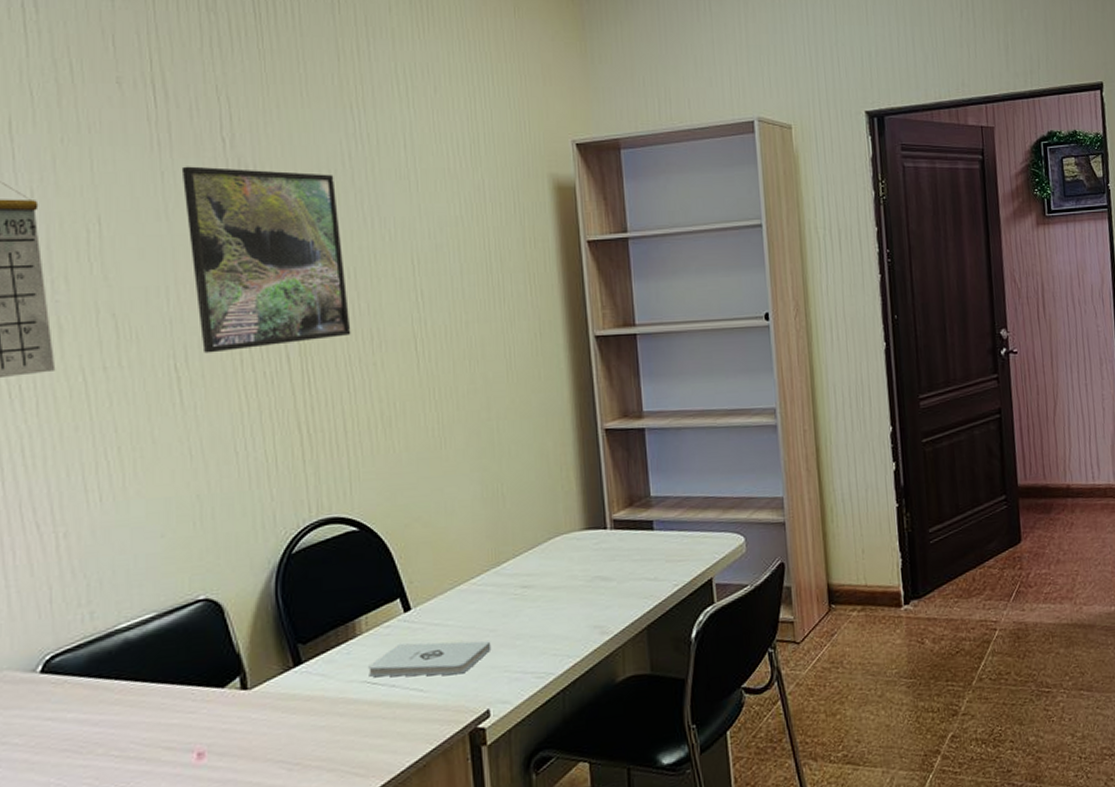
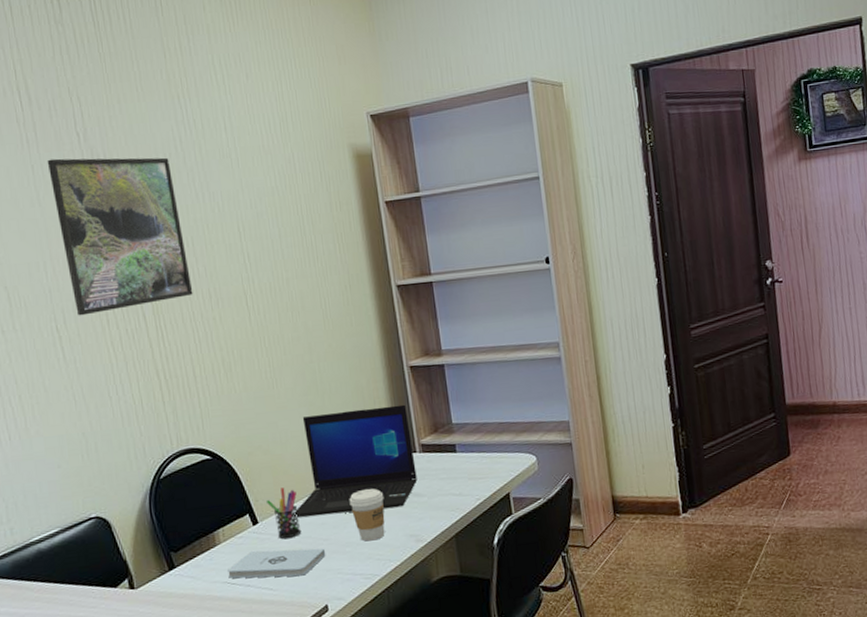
pen holder: none [423,567,464,630] -> present [267,487,302,539]
laptop: none [454,472,606,604] -> present [293,404,417,518]
coffee cup: none [524,570,566,633] -> present [349,488,385,542]

